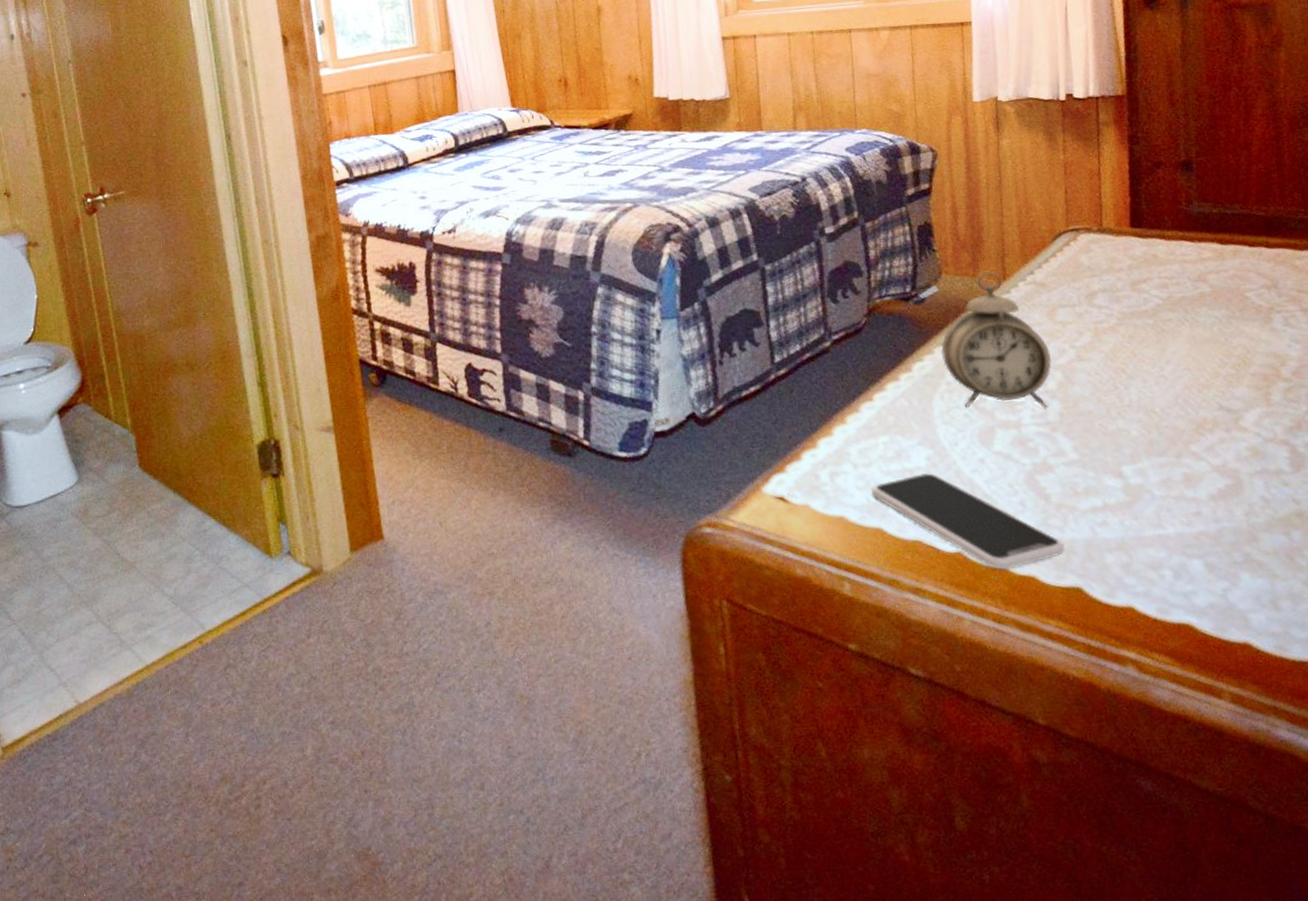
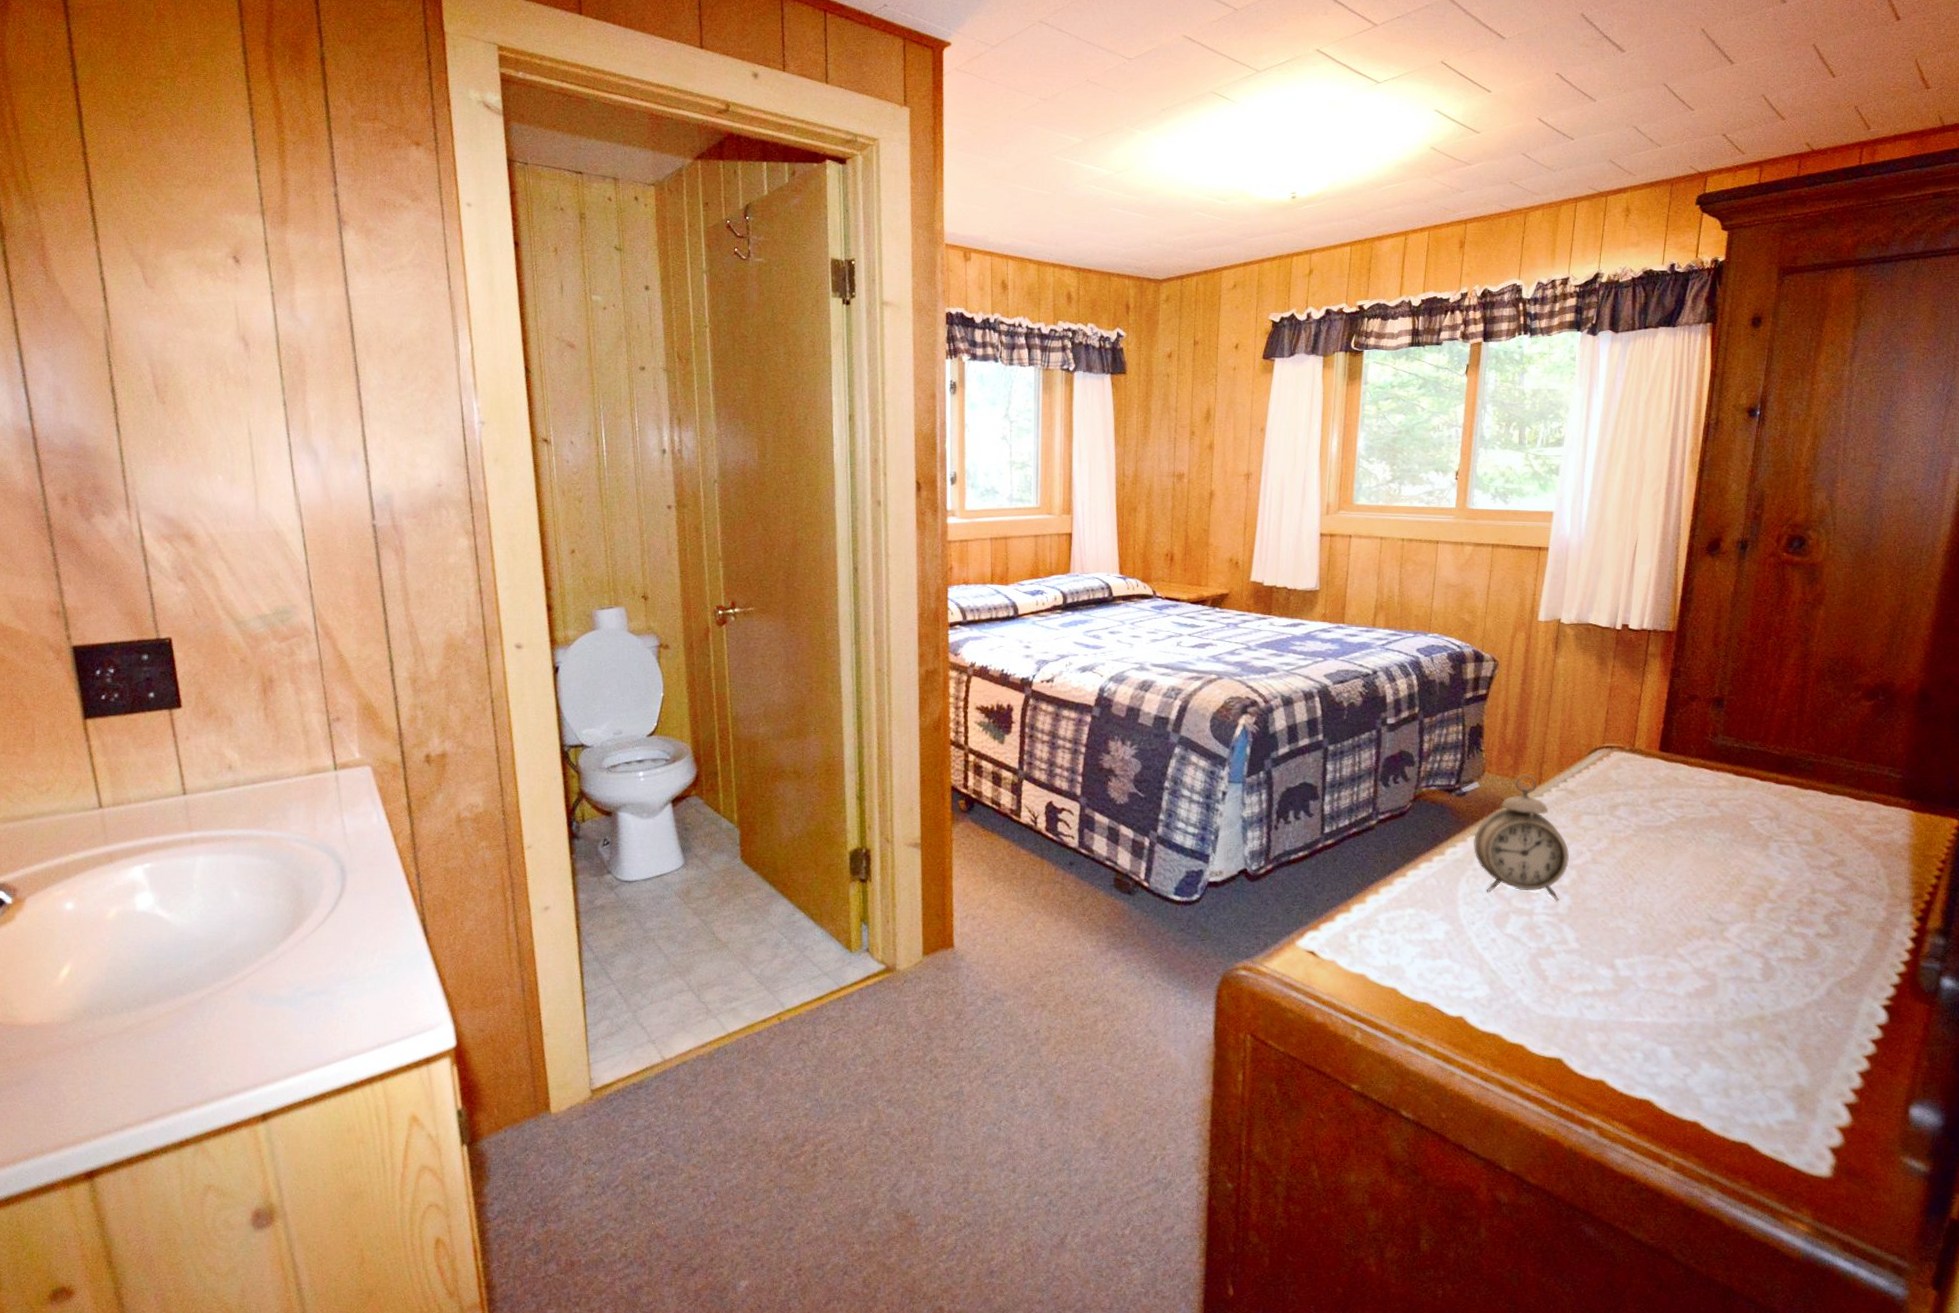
smartphone: present [870,472,1065,570] -> none [1392,944,1554,1036]

